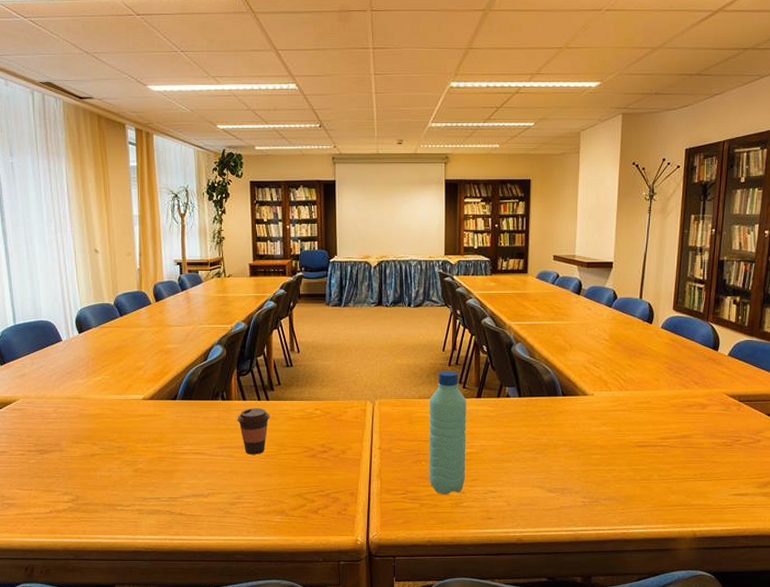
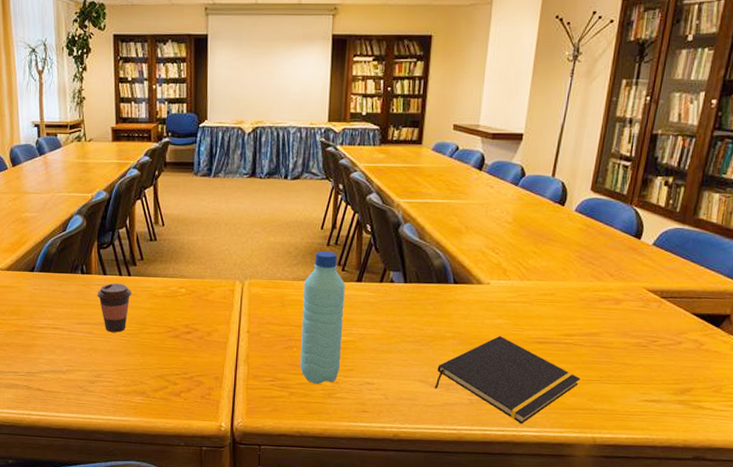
notepad: none [551,441,678,523] -> present [434,335,581,424]

